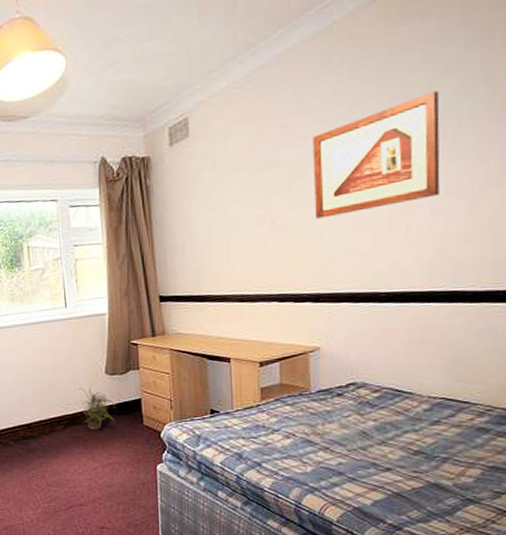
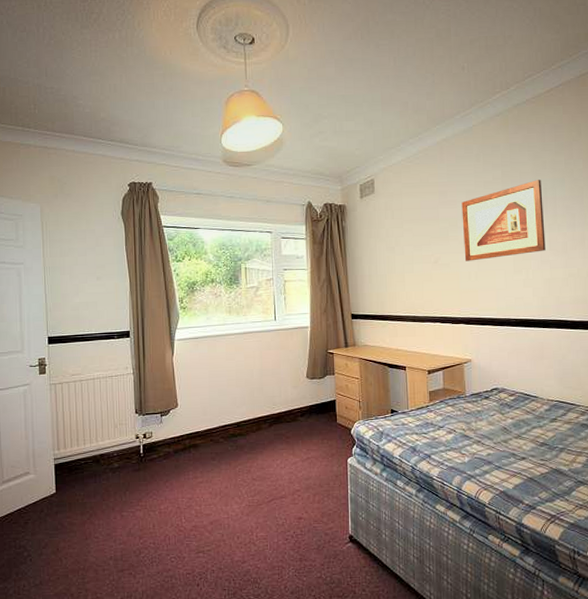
potted plant: present [79,386,115,430] -> none [284,388,314,428]

